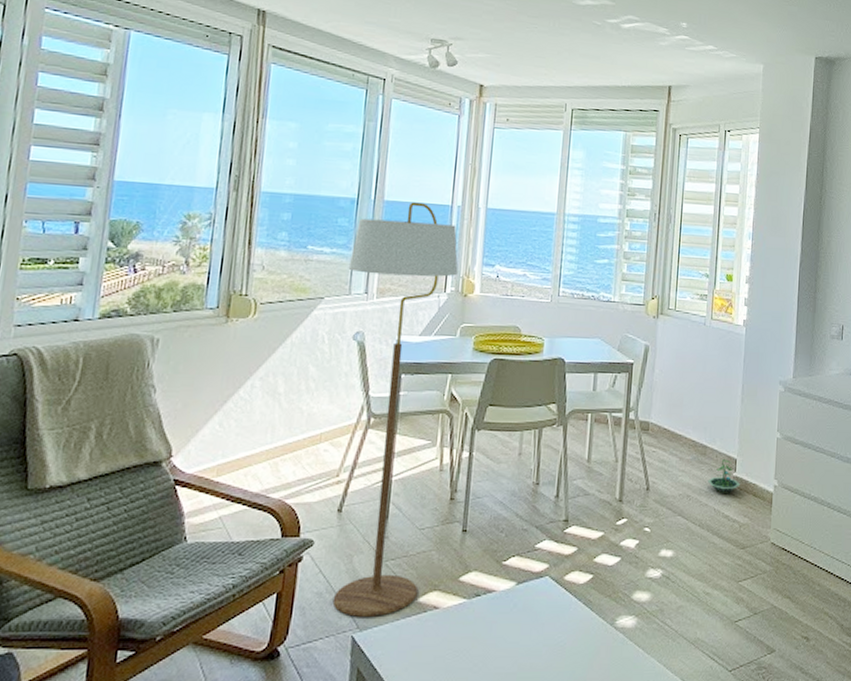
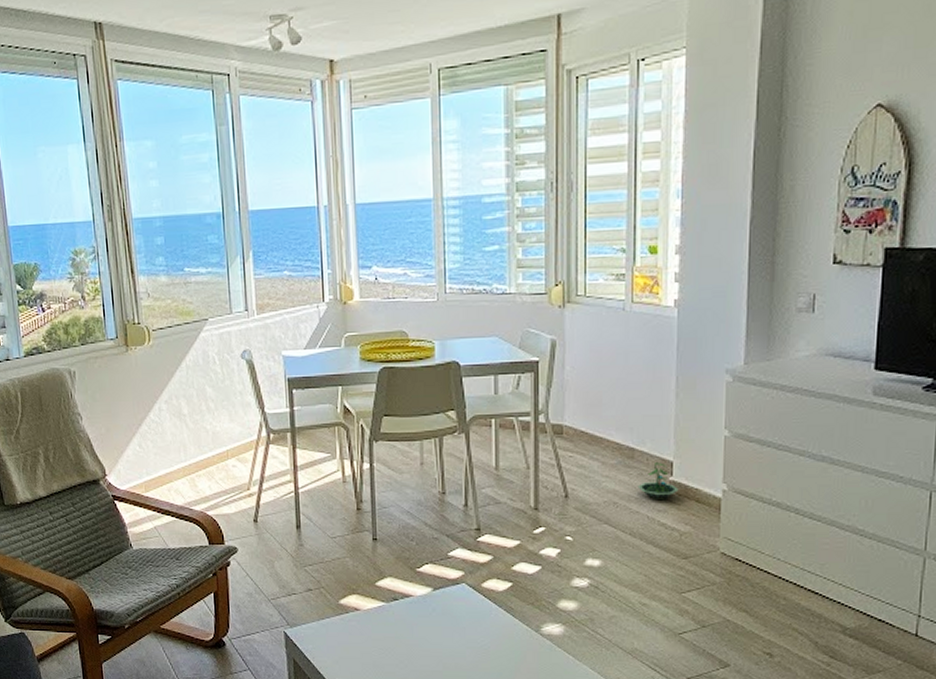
floor lamp: present [332,202,458,617] -> none [225,207,338,615]

